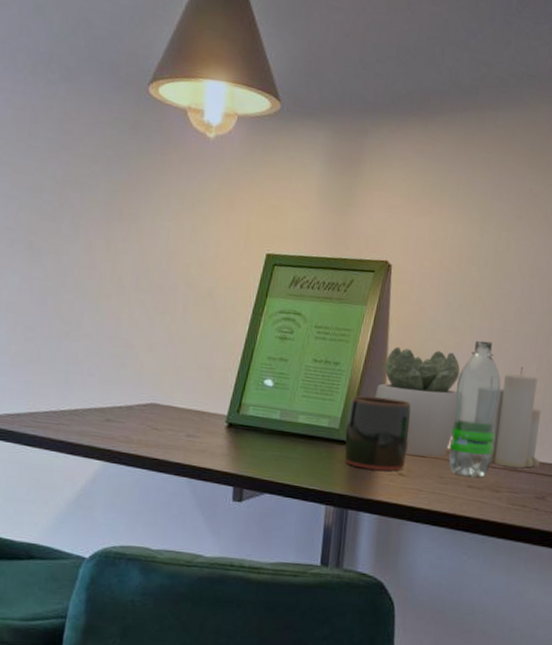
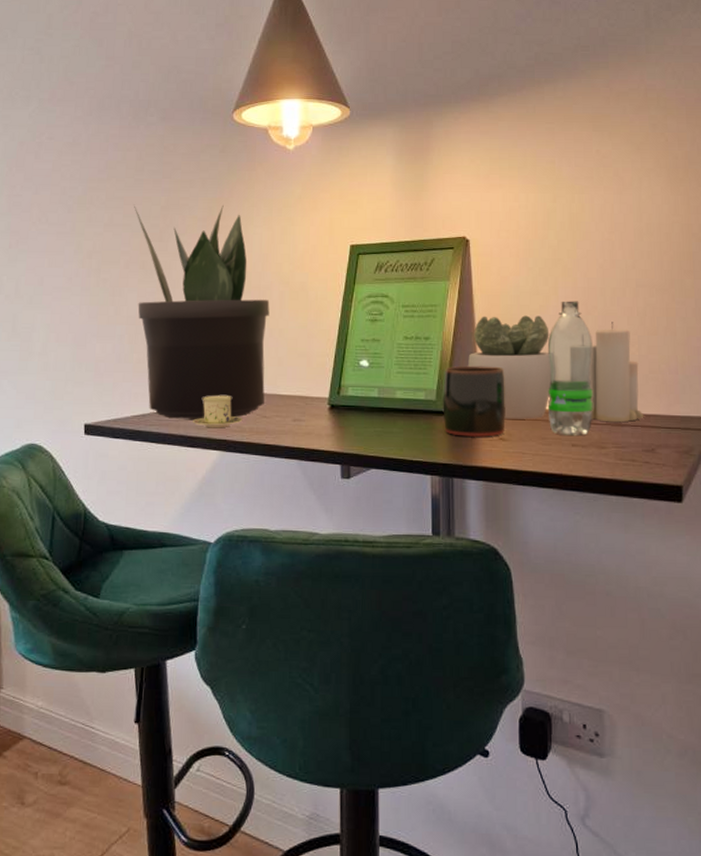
planter: none [20,174,173,426] -> present [134,204,270,419]
cup and saucer: none [74,400,132,437] -> present [192,395,243,428]

